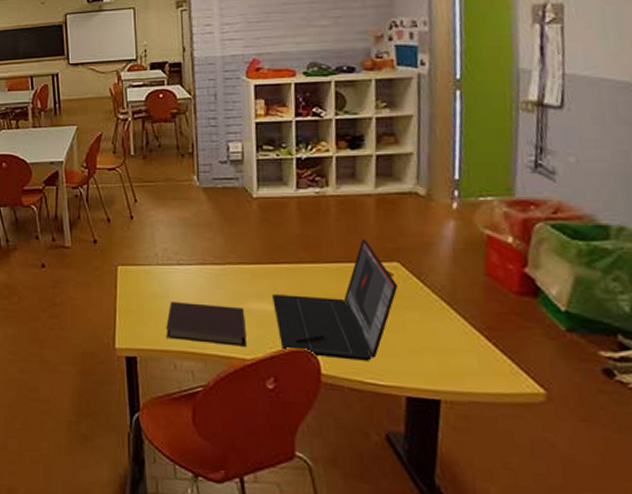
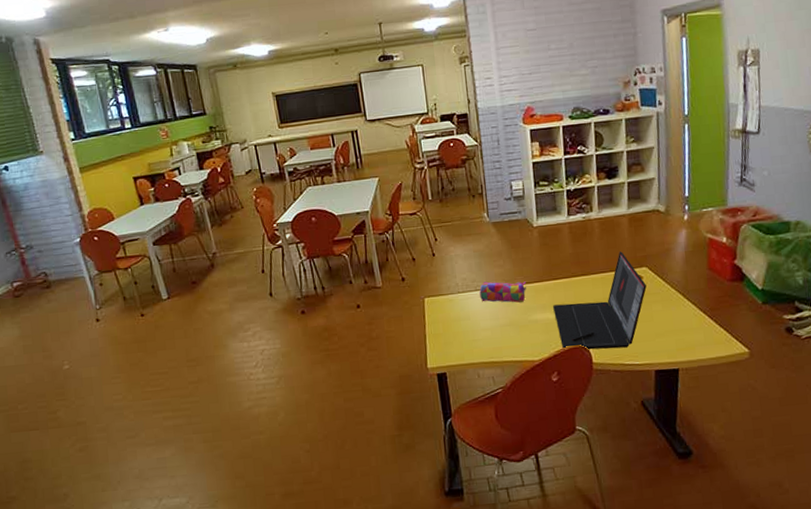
notebook: present [166,301,247,347] -> none [469,319,535,353]
pencil case: none [183,255,240,286] -> present [479,281,526,303]

